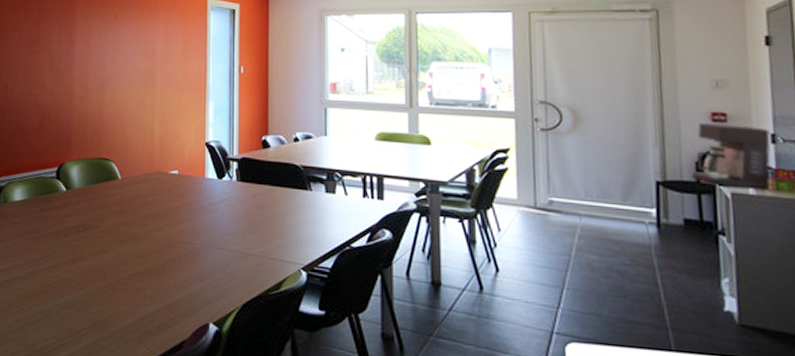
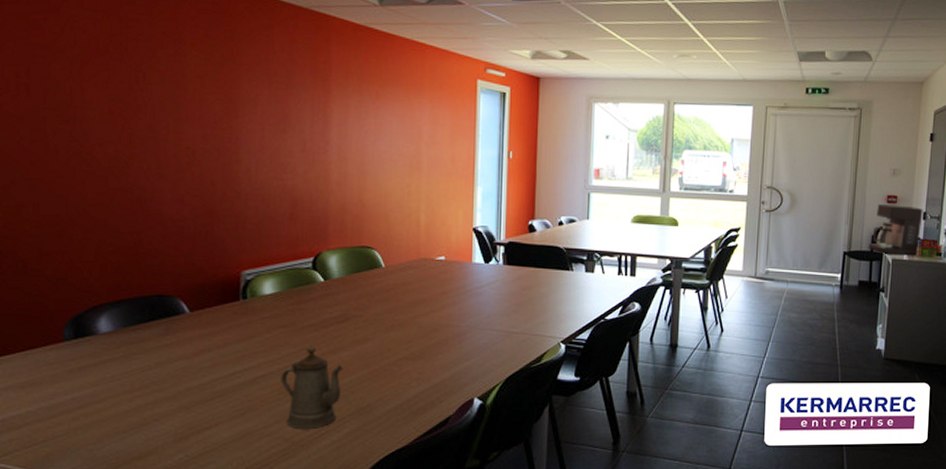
coffee pot: none [26,252,82,338] -> present [281,345,344,429]

